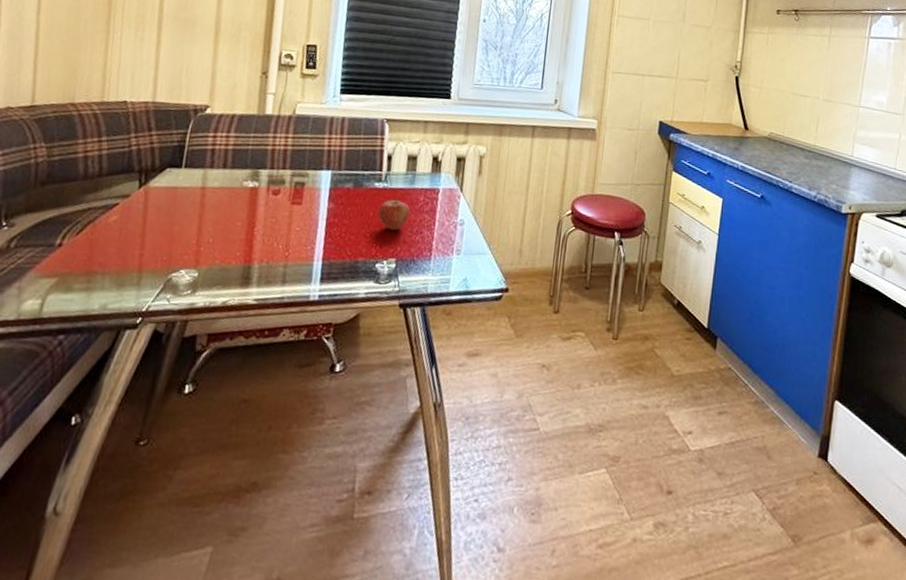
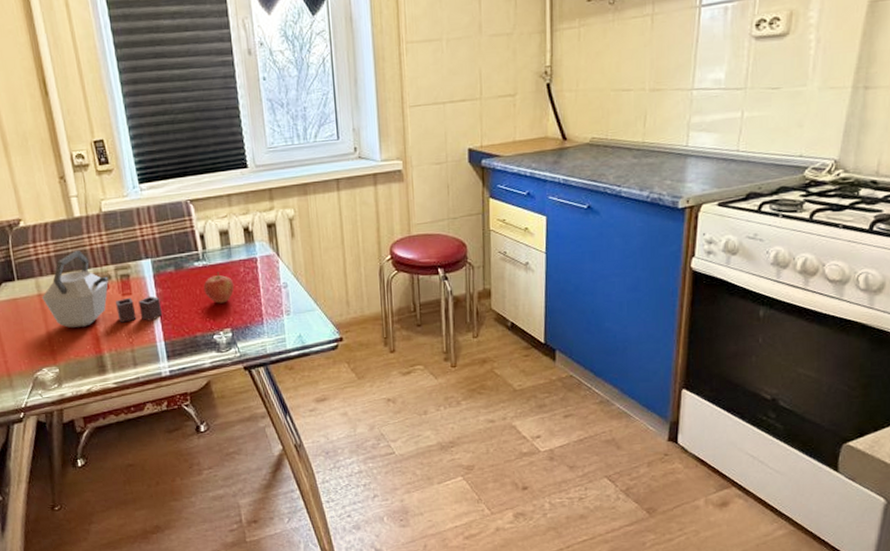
kettle: none [205,148,330,237] -> present [42,251,162,328]

